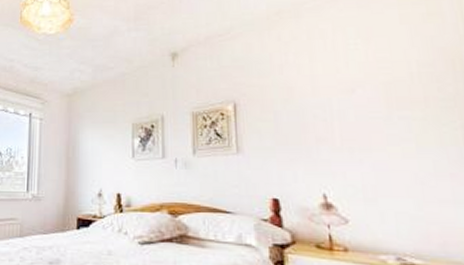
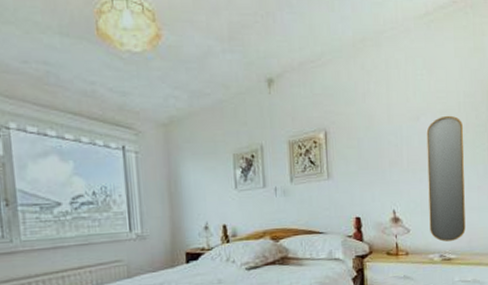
home mirror: none [365,87,436,241] -> present [426,115,466,242]

